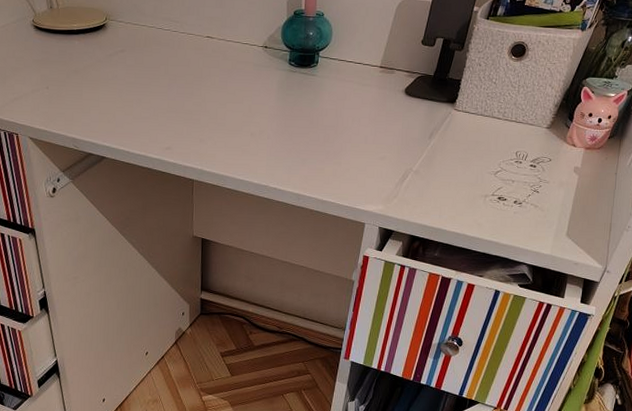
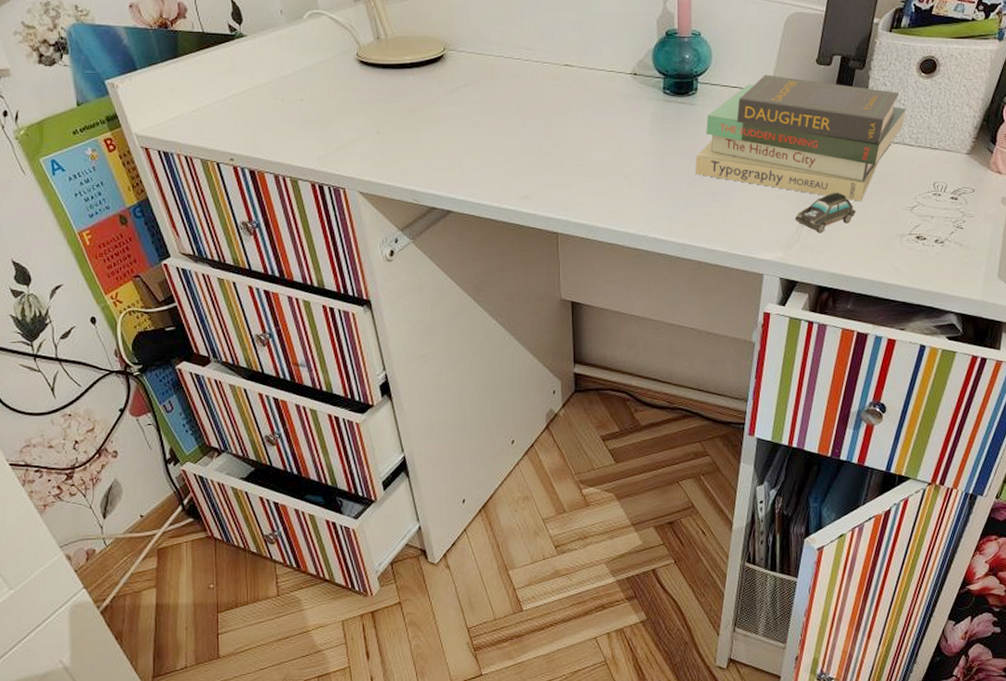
books: none [312,52,497,165] -> present [695,75,906,202]
toy car: none [395,156,447,191] -> present [795,192,856,233]

